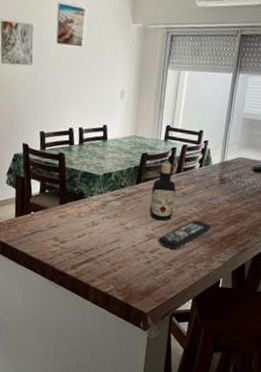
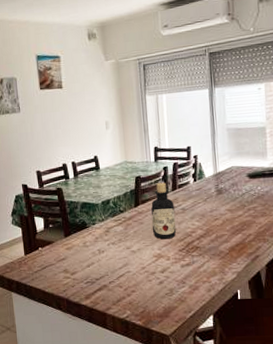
remote control: present [158,220,211,249] -> none [166,234,217,266]

